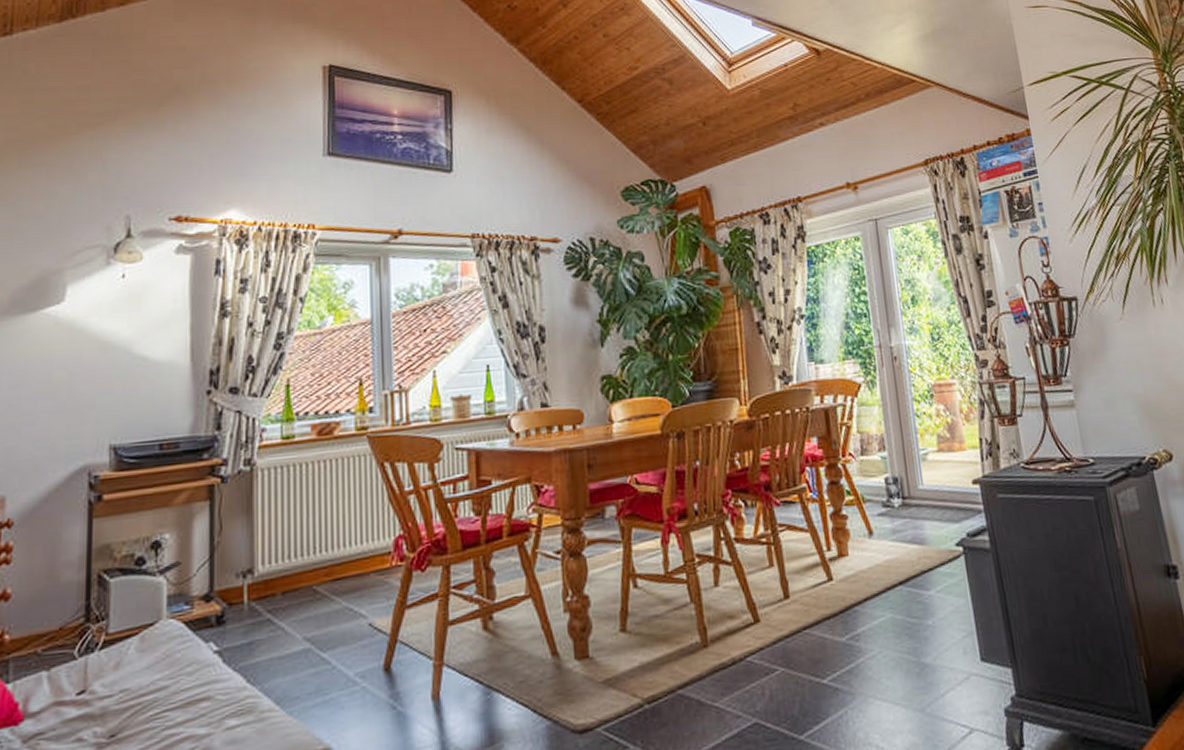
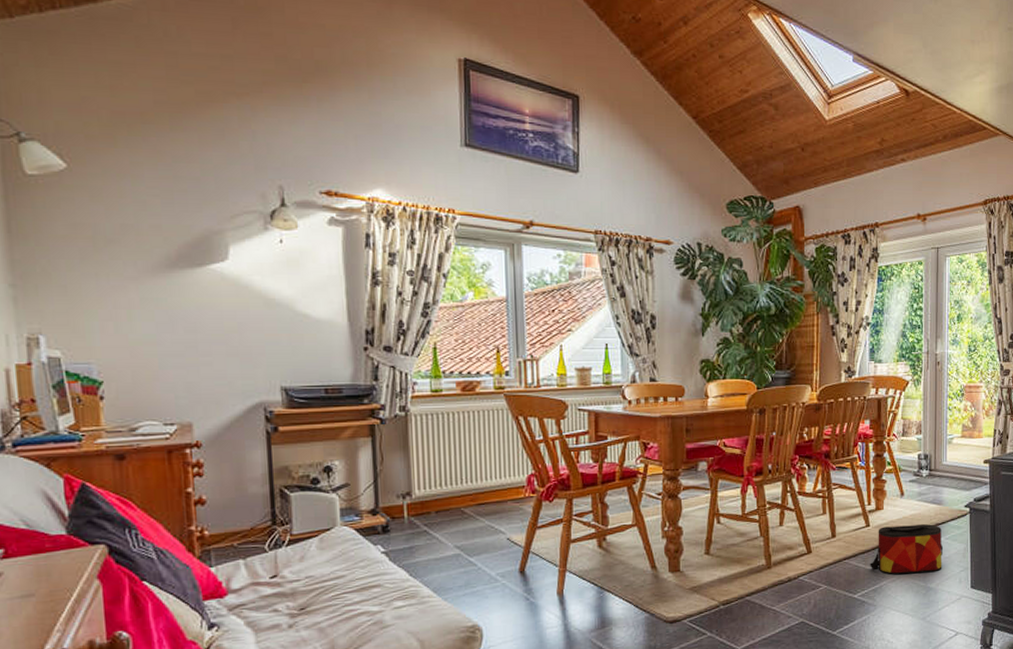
bag: none [839,572,938,648] -> present [870,524,943,575]

